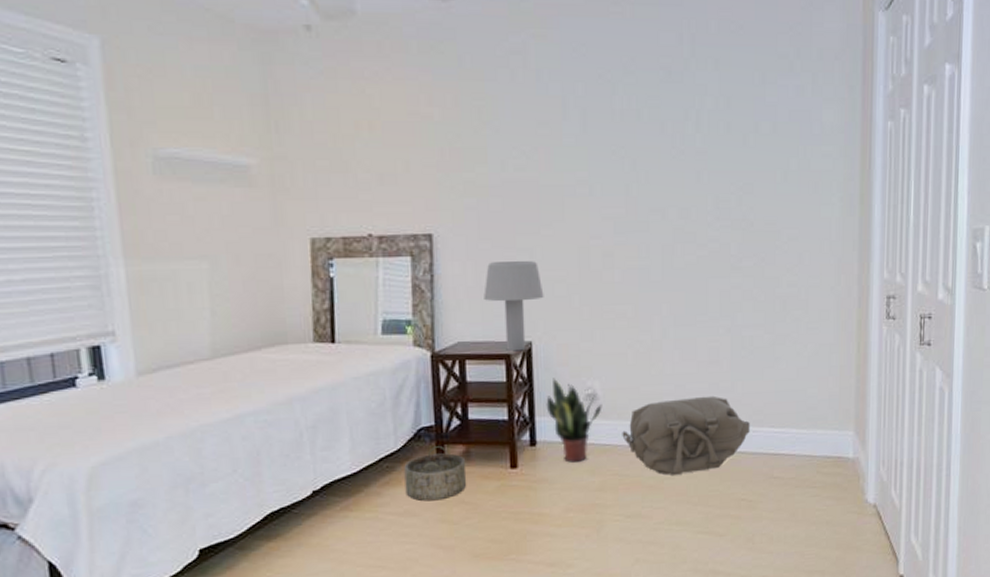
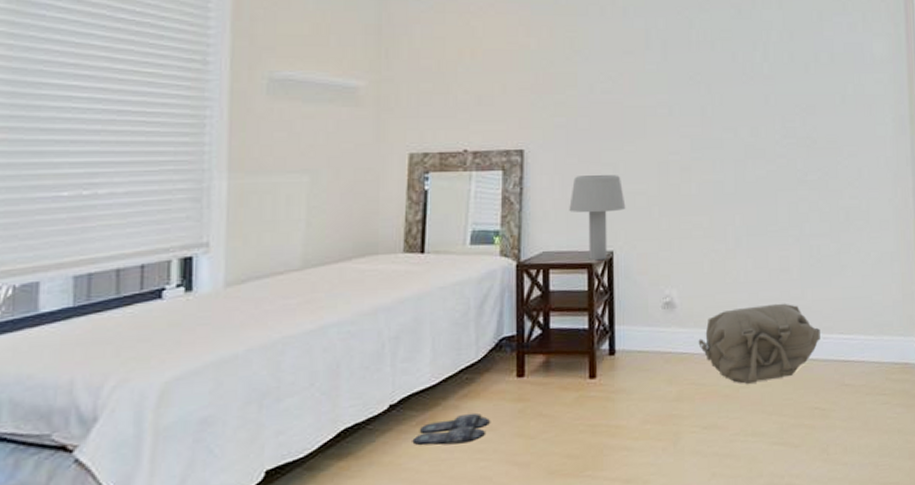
slippers: none [337,499,413,529] -> present [412,412,490,445]
basket: present [404,446,466,502] -> none [483,356,544,415]
potted plant: present [546,378,602,462] -> none [625,286,680,372]

